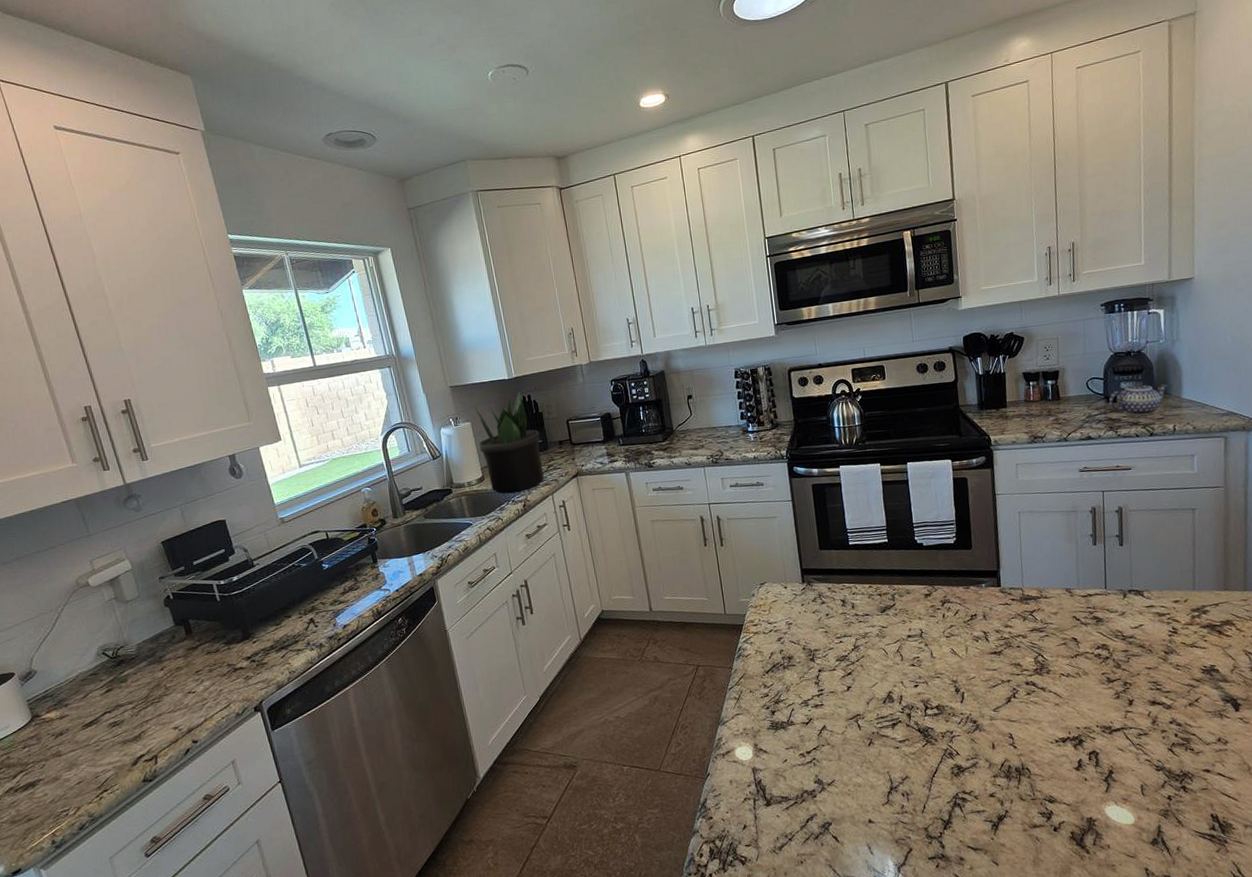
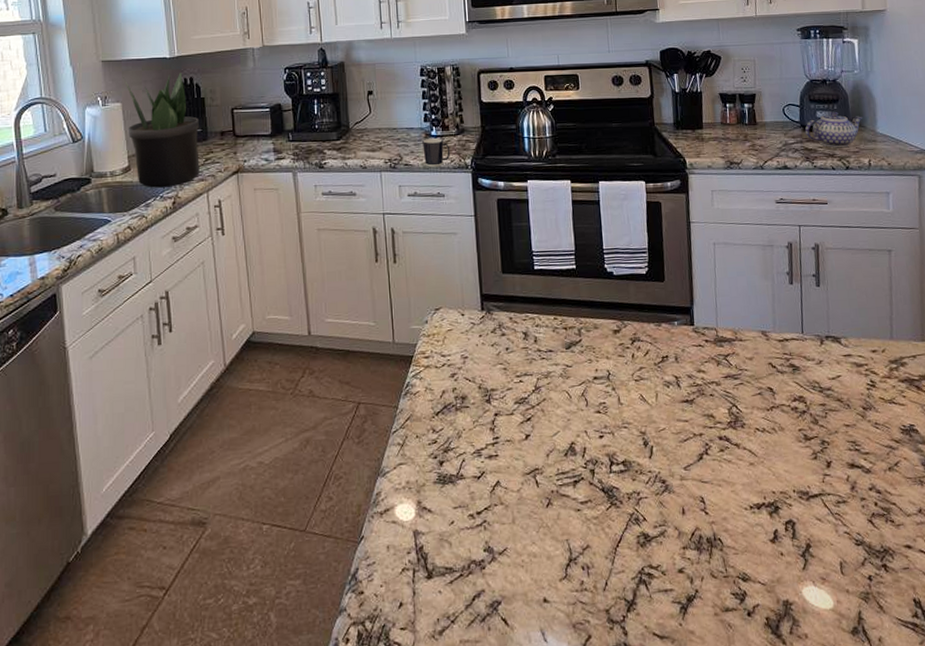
mug: none [740,433,767,460] -> present [422,137,451,167]

